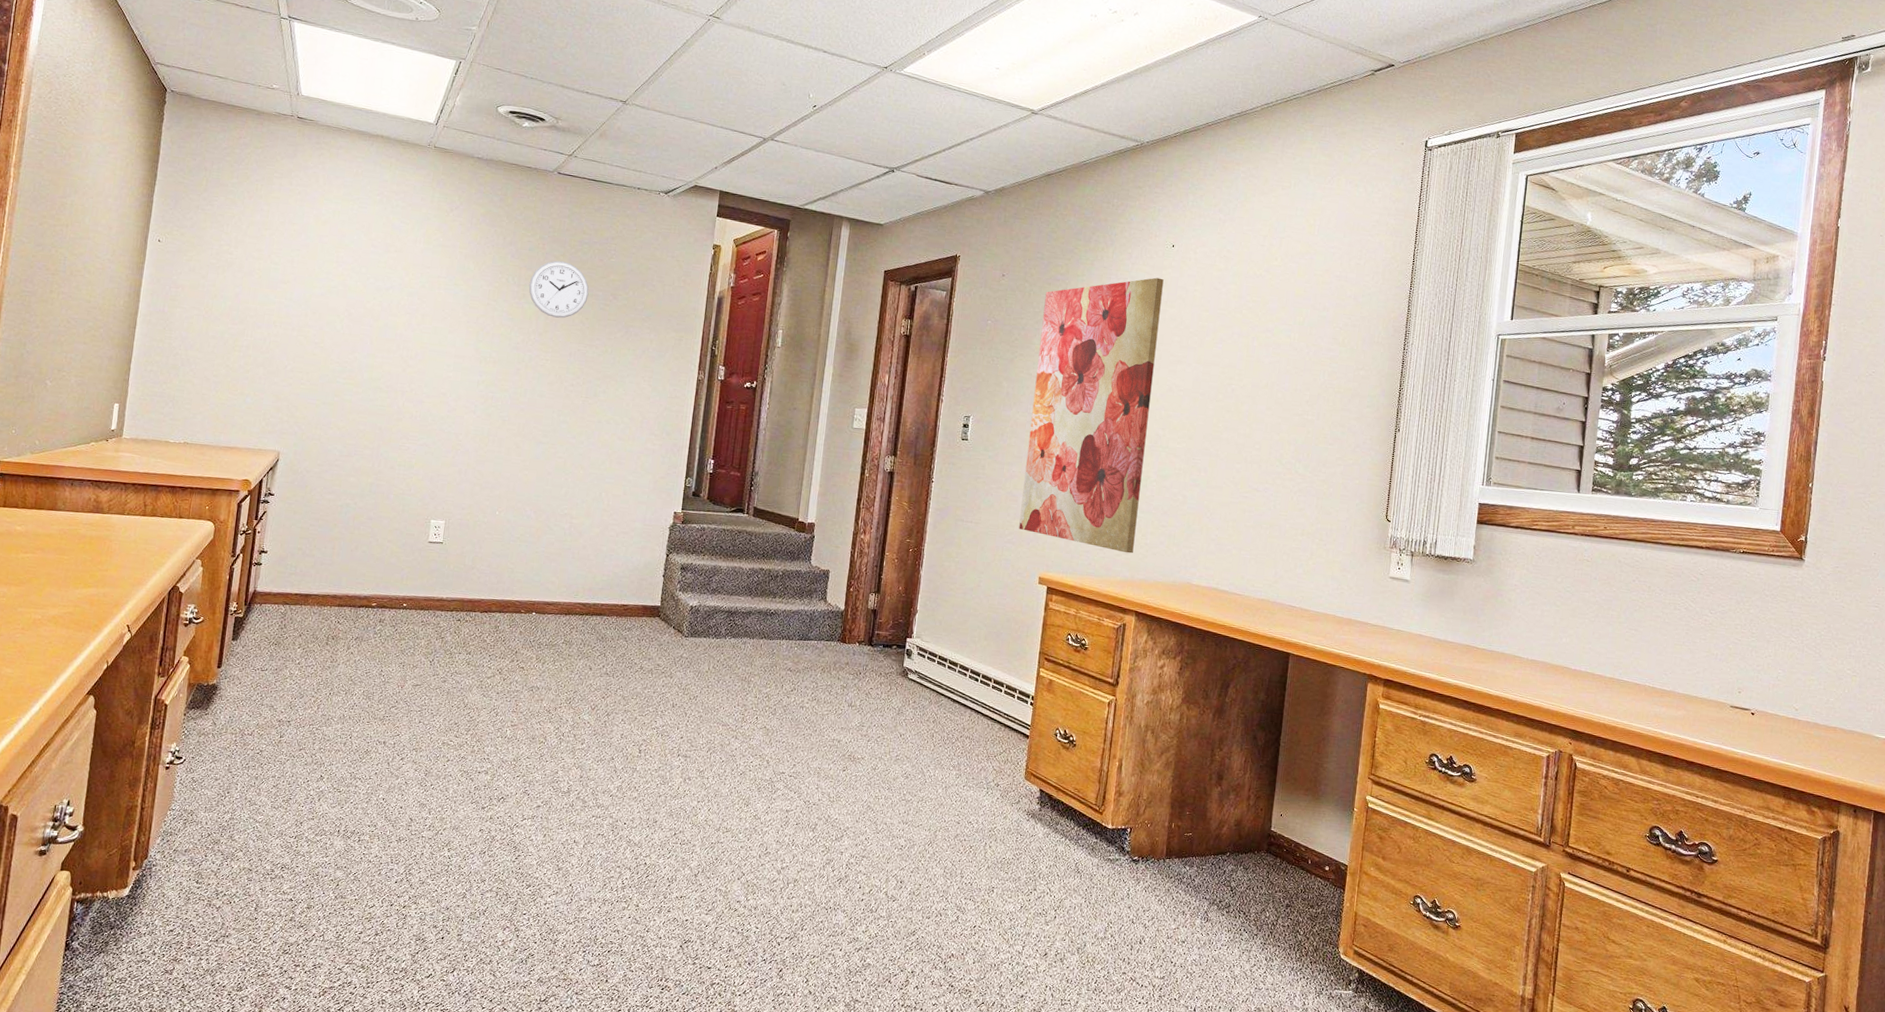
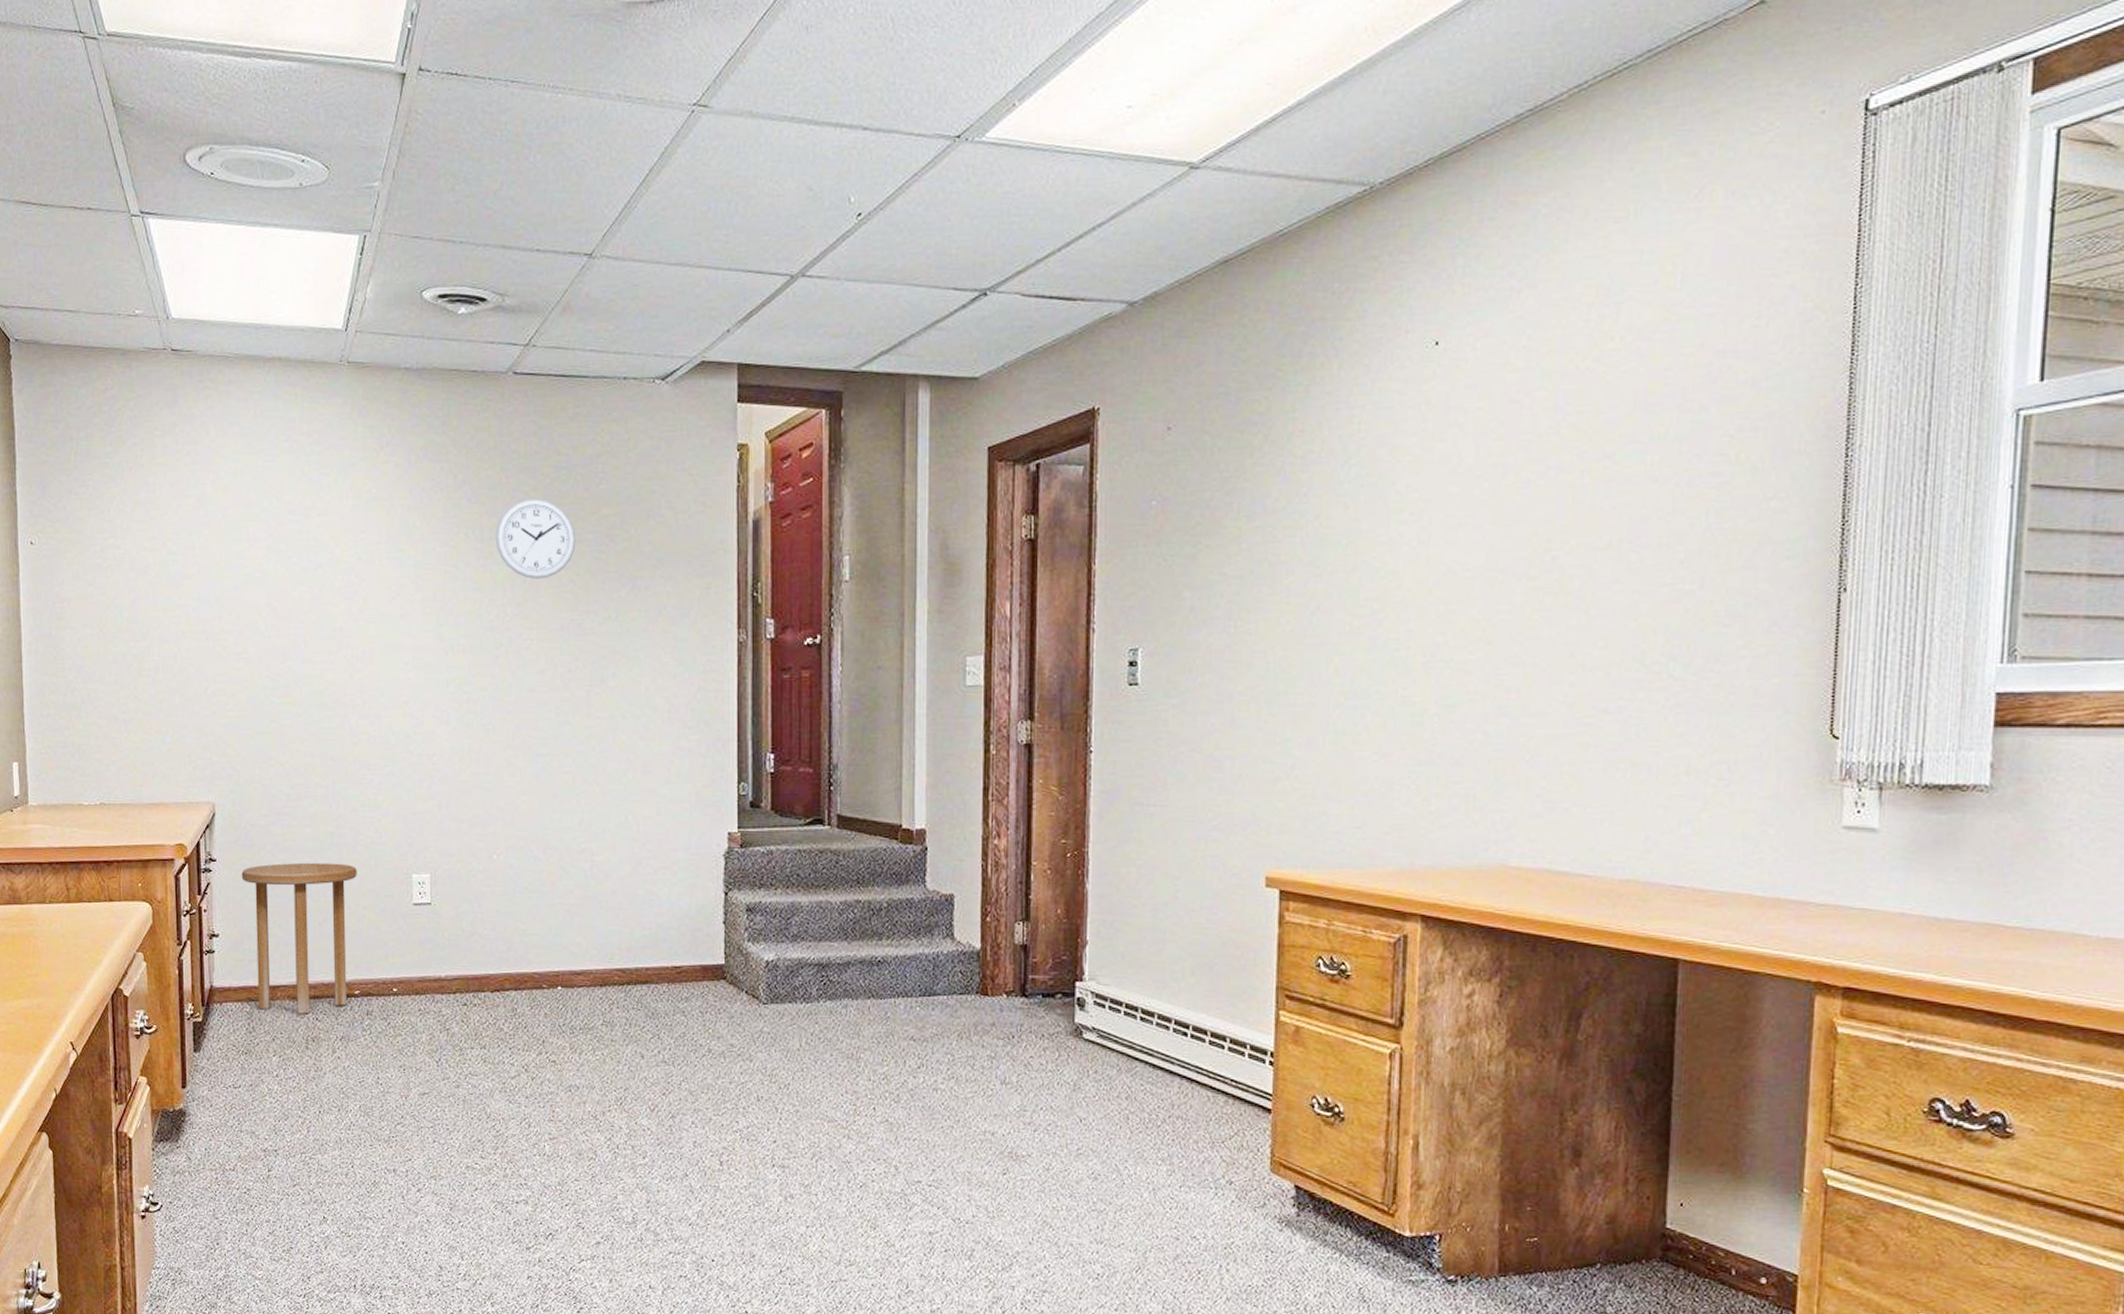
side table: none [291,502,388,618] -> present [241,862,357,1015]
wall art: present [1019,277,1164,554] -> none [1228,397,1426,829]

